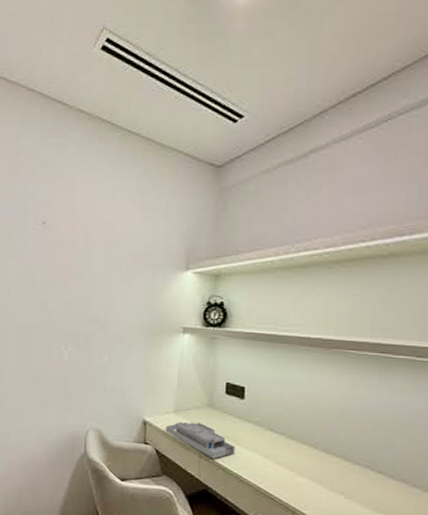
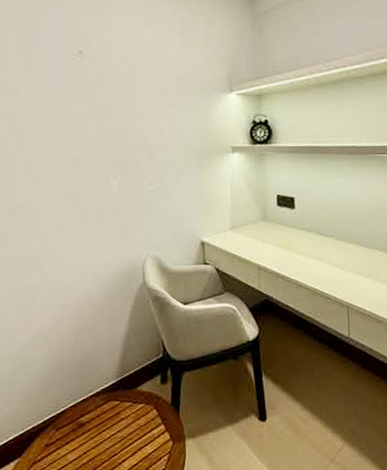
desk organizer: present [165,422,235,459] -> none [224,236,291,269]

